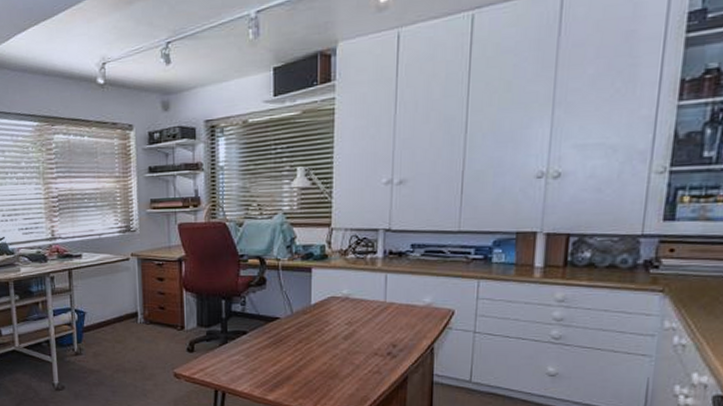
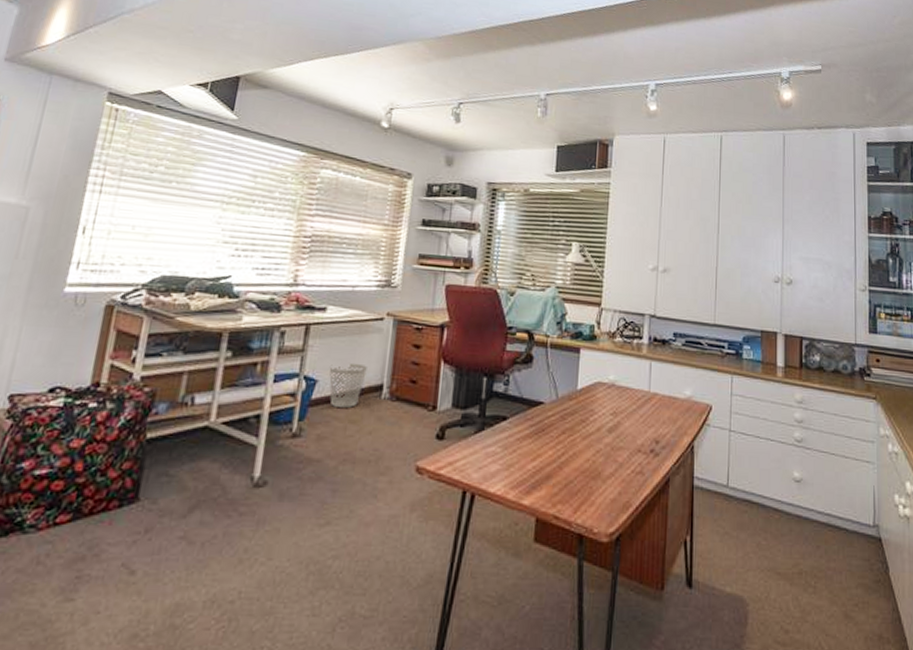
wastebasket: none [93,297,123,331] -> present [329,363,367,408]

